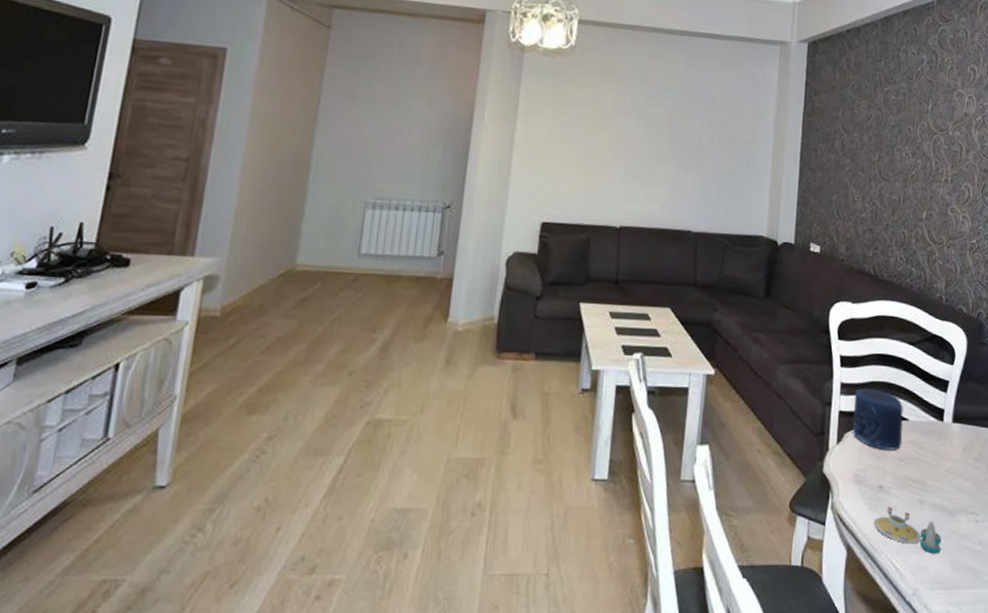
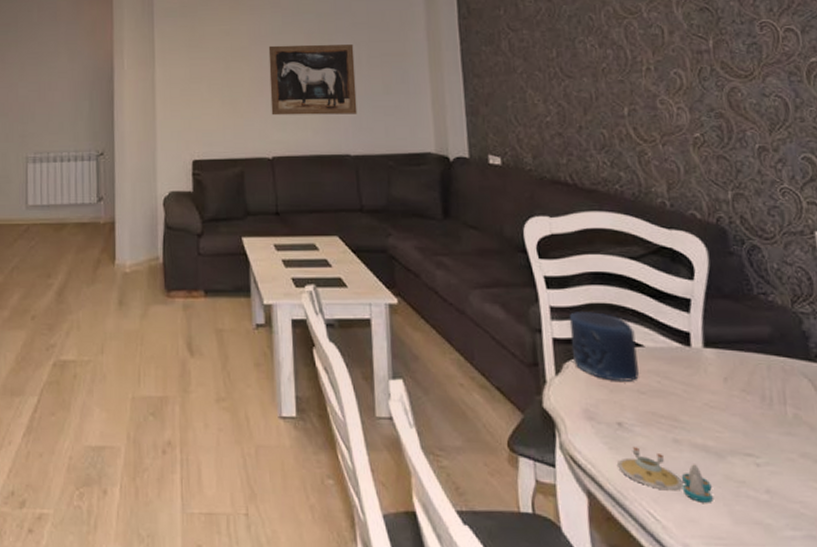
wall art: none [624,117,709,193] -> present [268,44,358,116]

